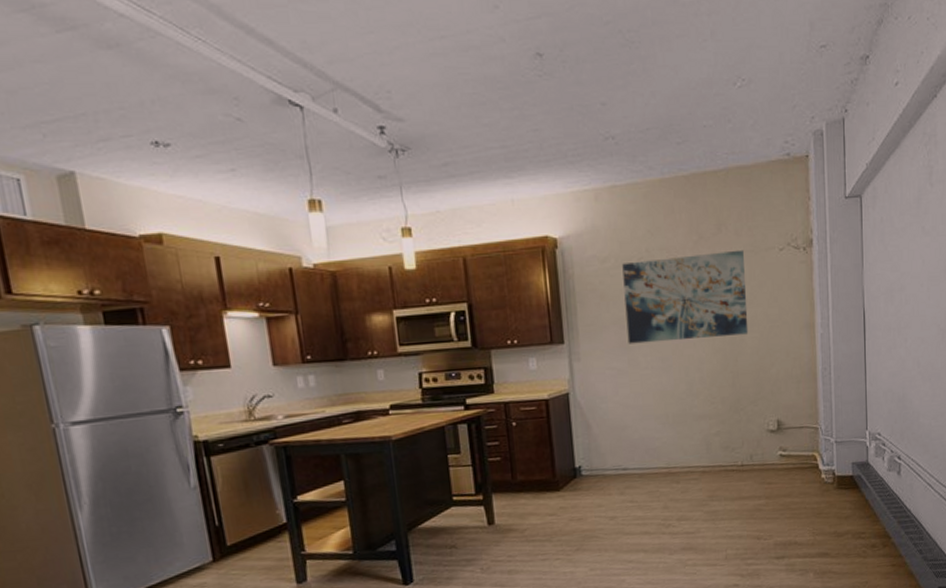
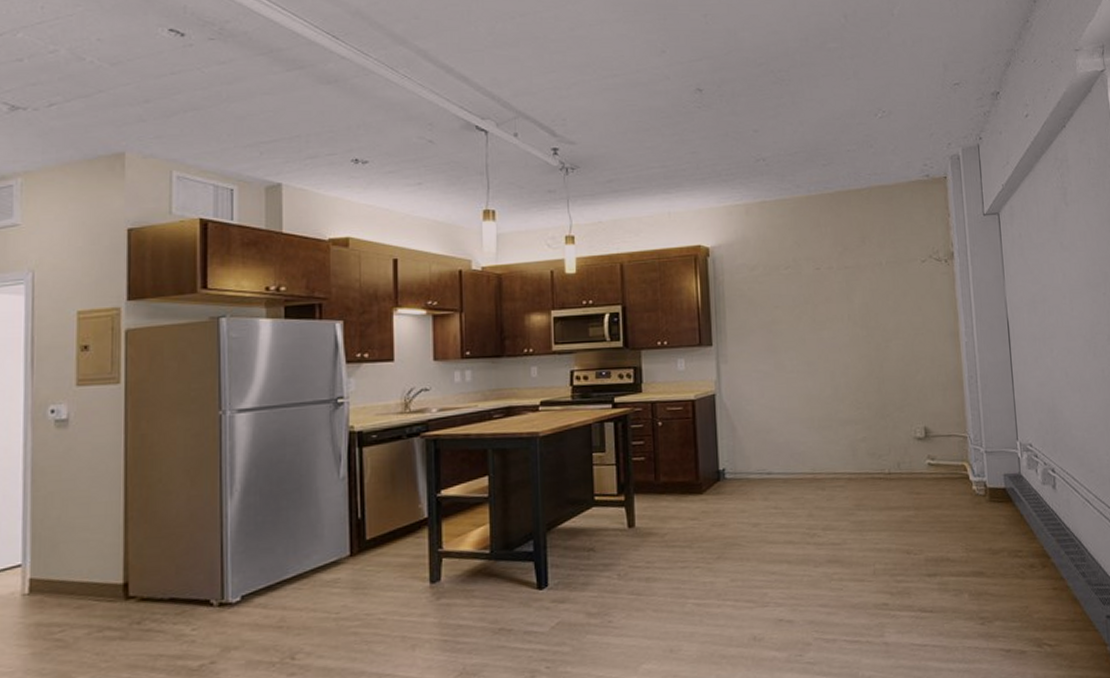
wall art: present [622,249,749,344] -> none [770,261,893,348]

